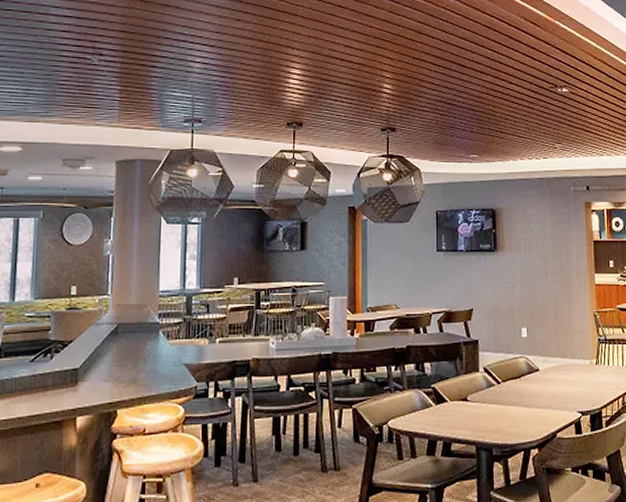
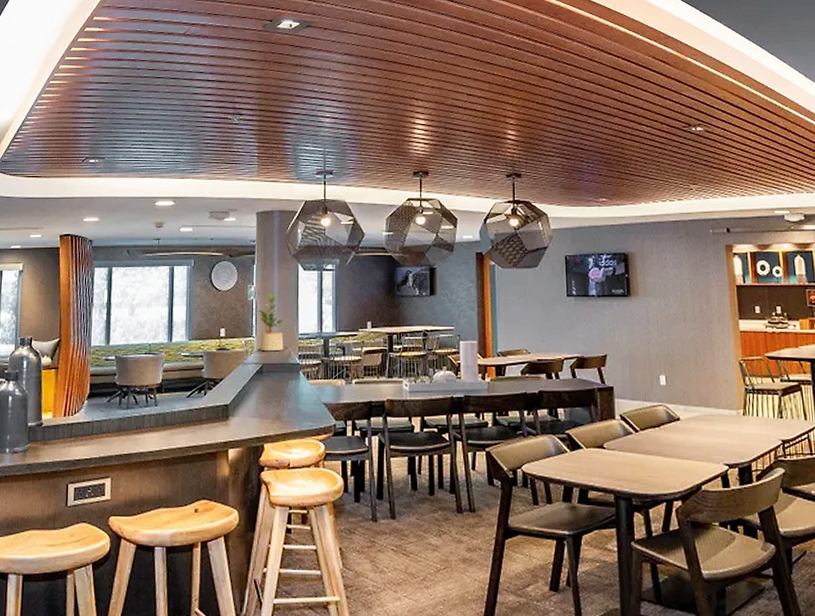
potted plant: none [115,247,143,311] -> present [258,293,284,352]

